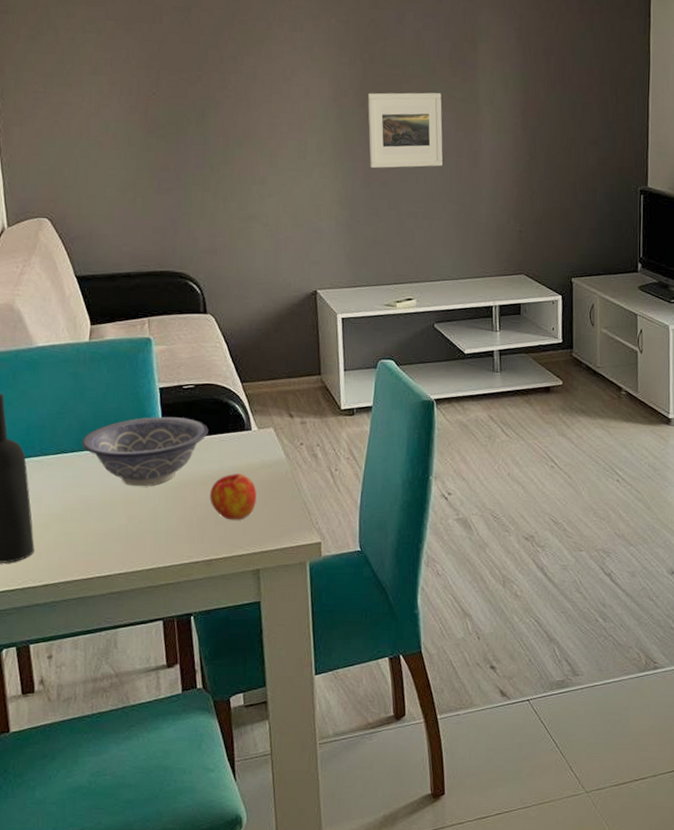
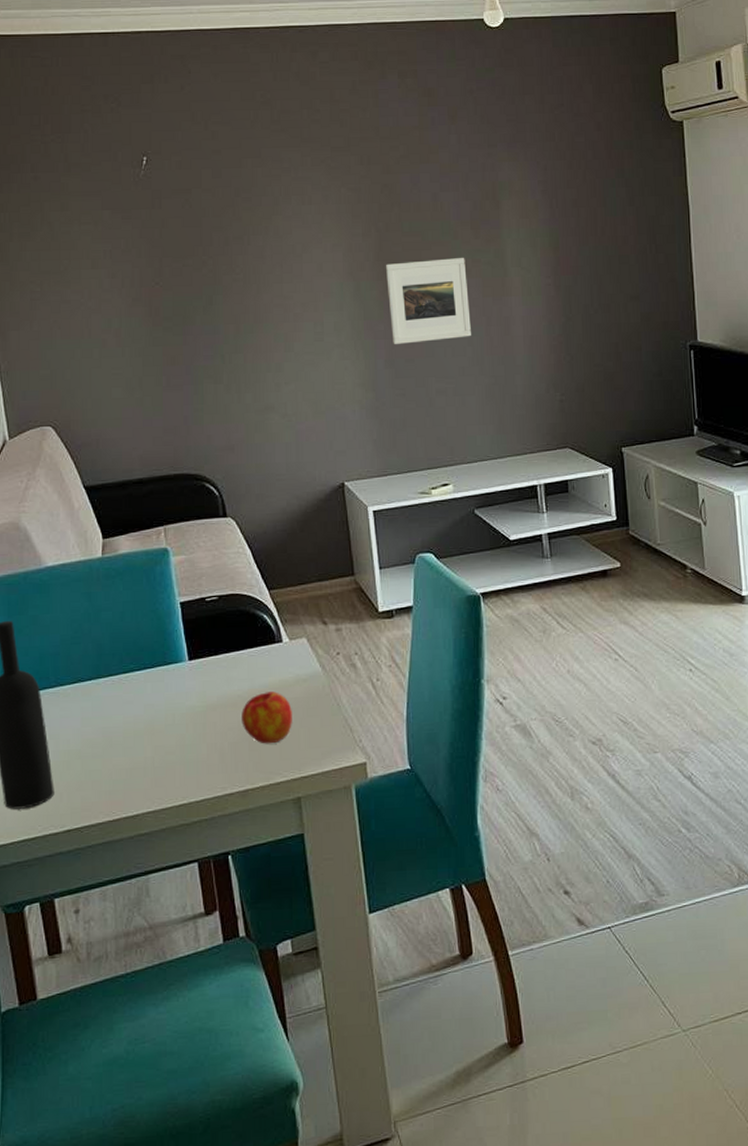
decorative bowl: present [81,416,208,487] -> none [99,633,236,714]

